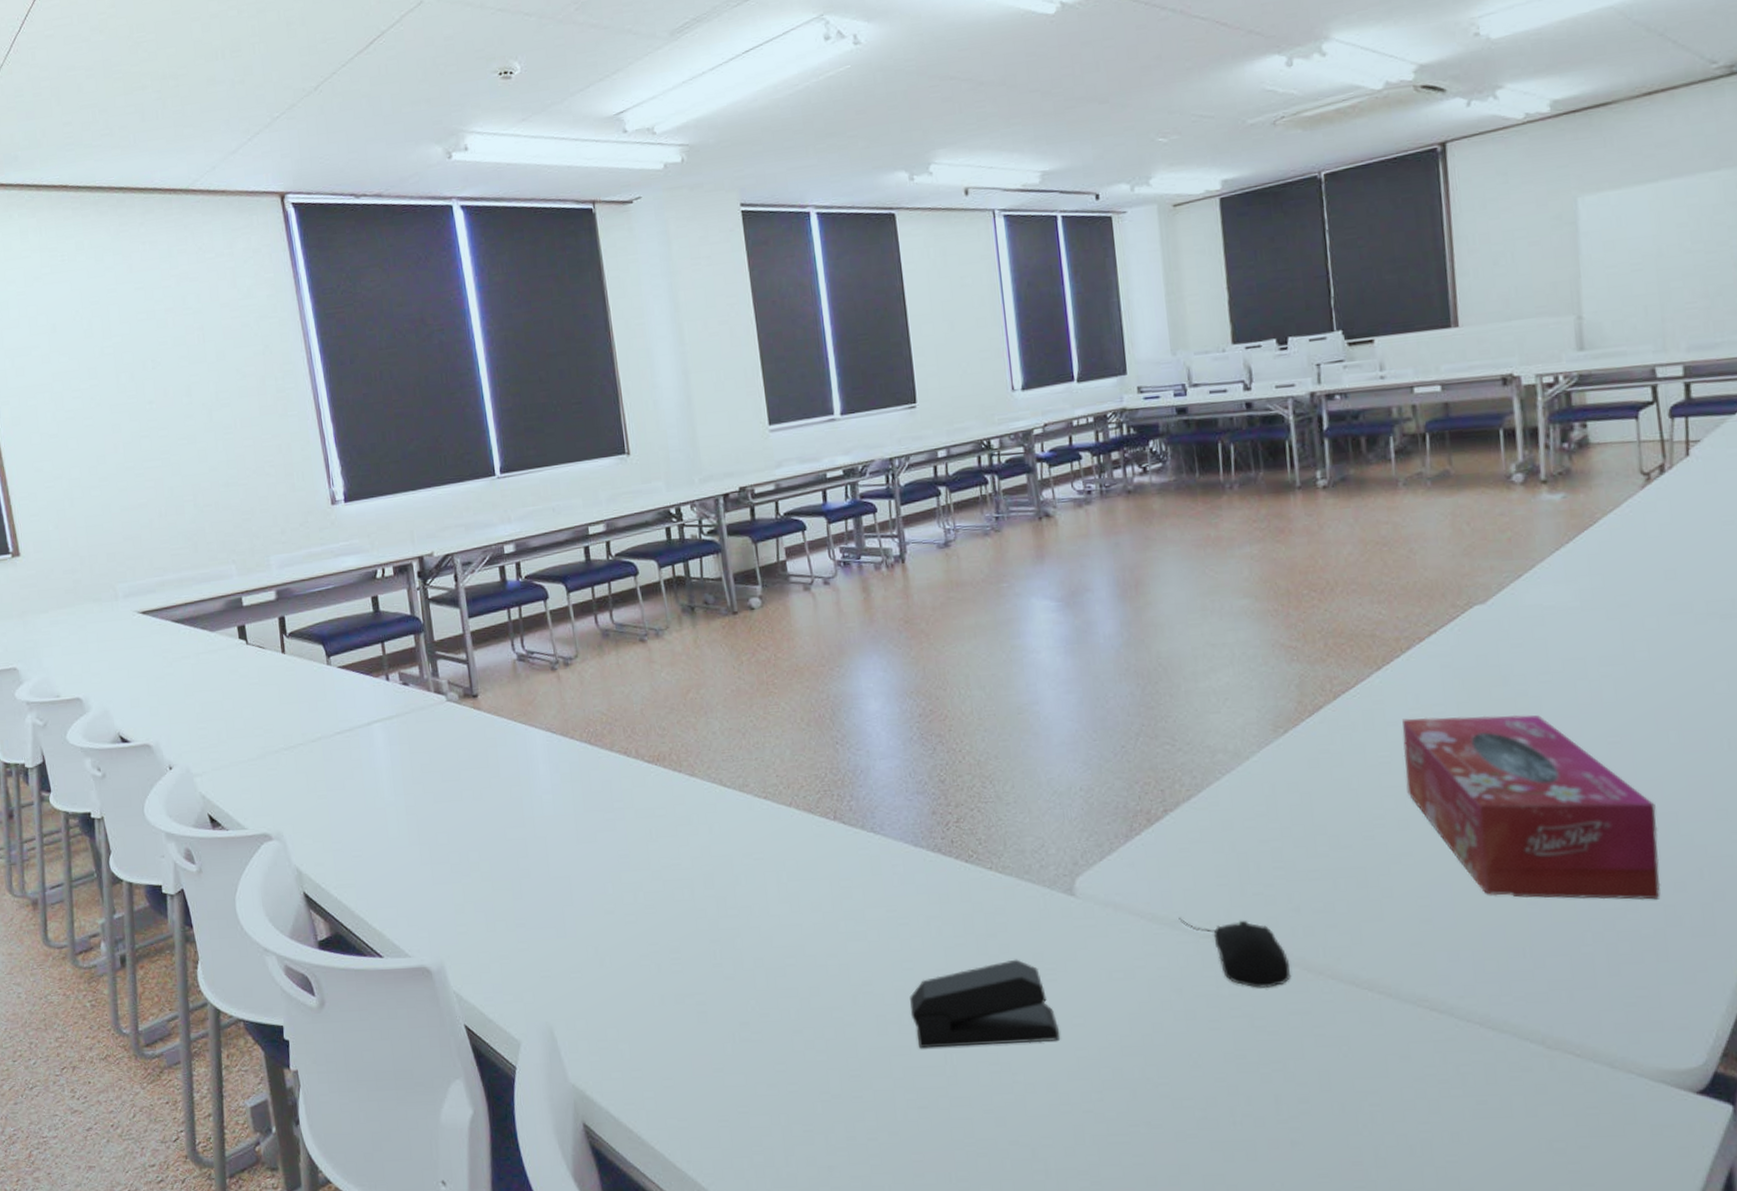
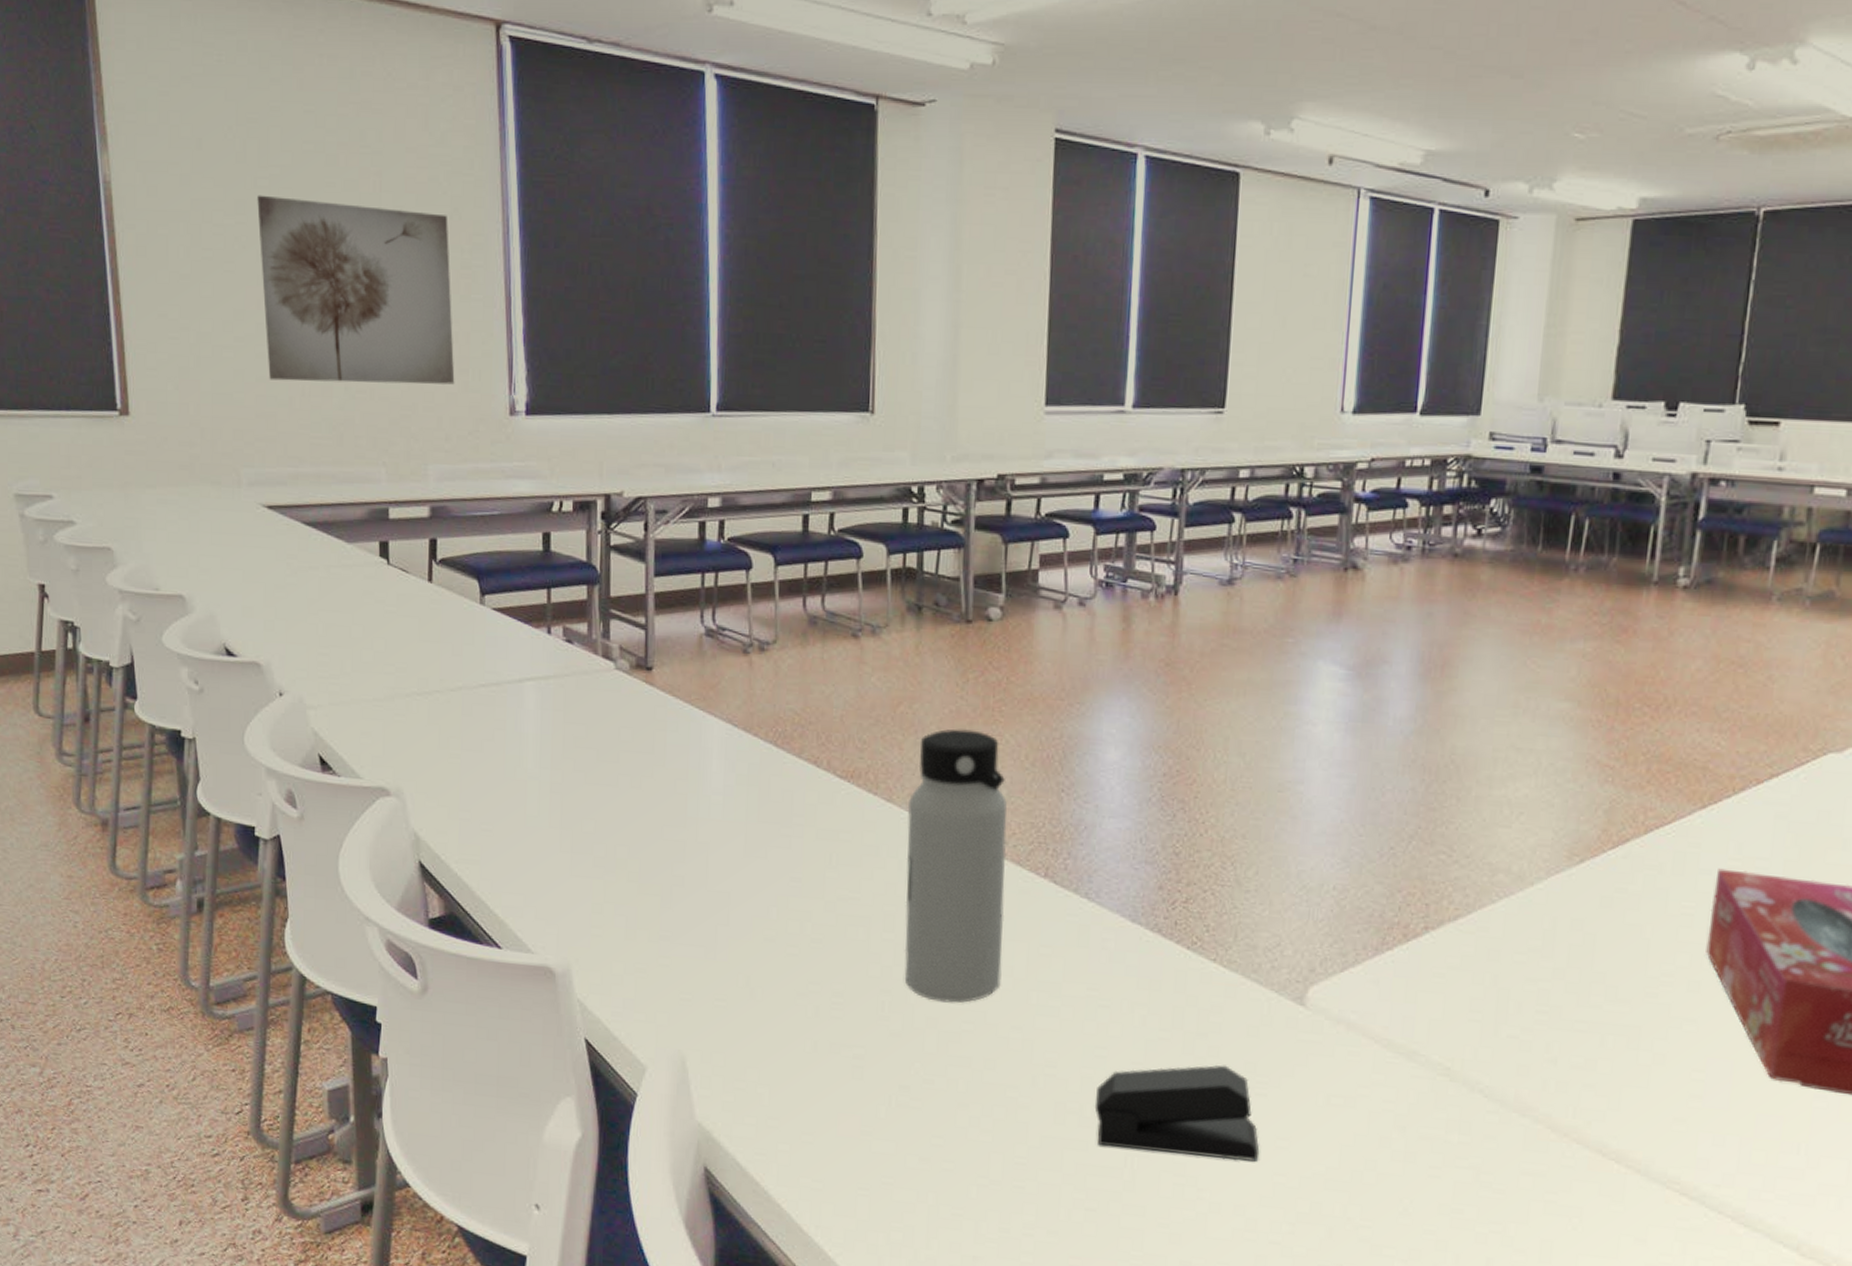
wall art: none [105,352,284,508] -> present [257,195,455,385]
water bottle: none [708,703,812,944] -> present [904,729,1007,1003]
computer mouse: present [1178,917,1292,988] -> none [1418,1048,1532,1142]

